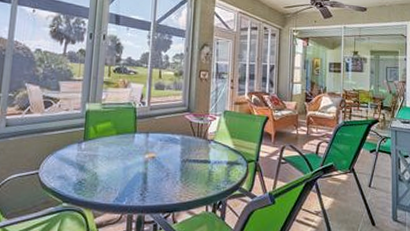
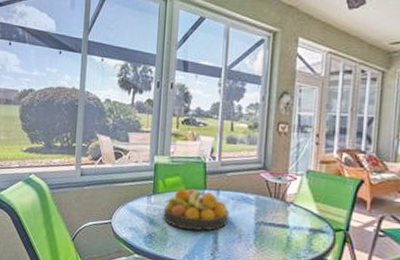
fruit bowl: none [93,132,158,174] -> present [163,188,230,231]

